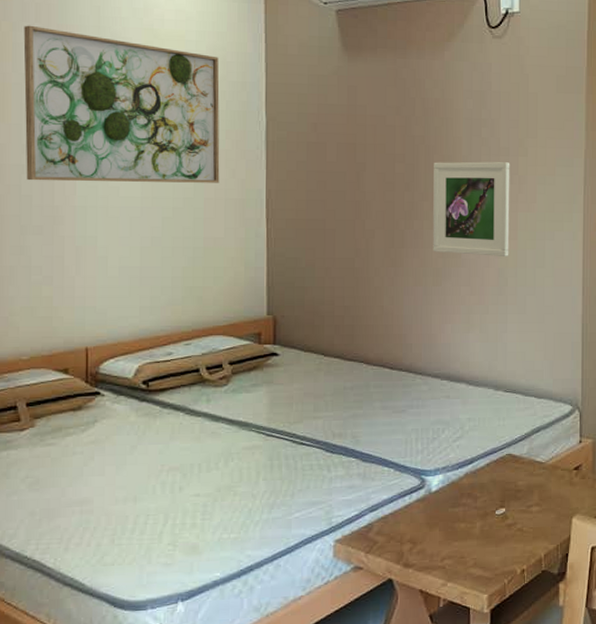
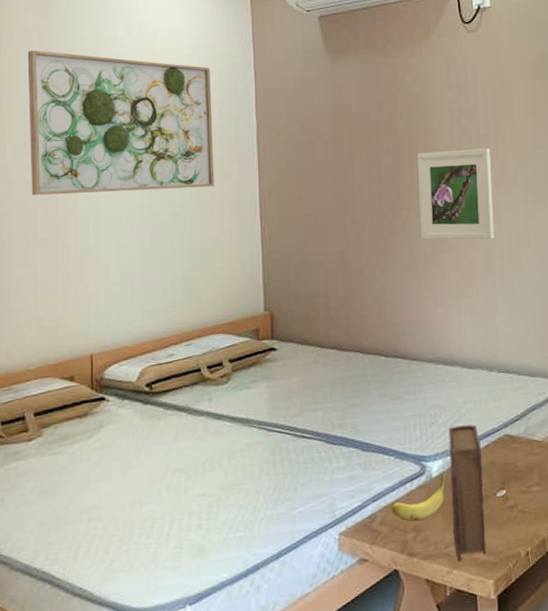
banana: none [387,488,445,534] -> present [390,473,446,522]
book: none [449,442,483,574] -> present [448,424,486,561]

